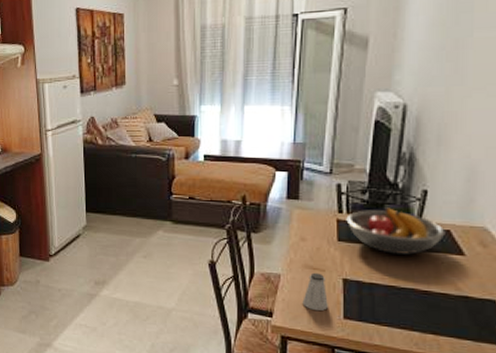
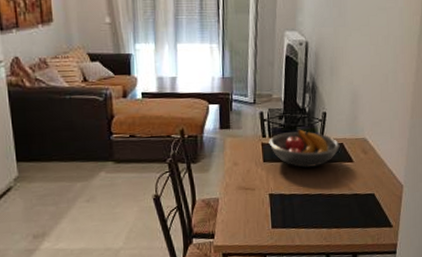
saltshaker: present [302,272,328,312] -> none [238,192,259,226]

